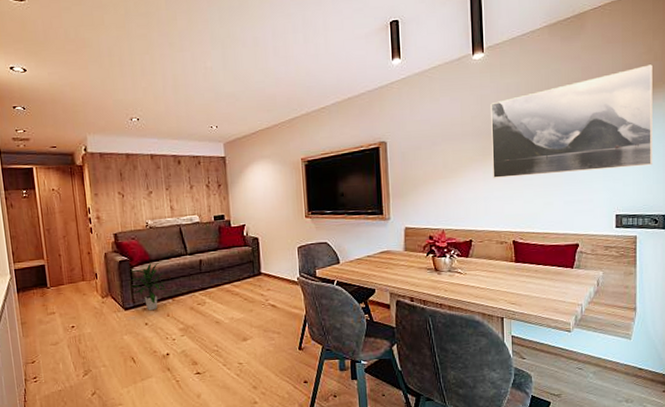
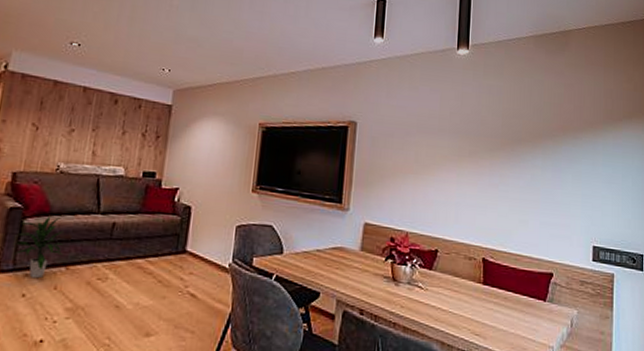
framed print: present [491,64,653,178] -> none [467,93,632,198]

